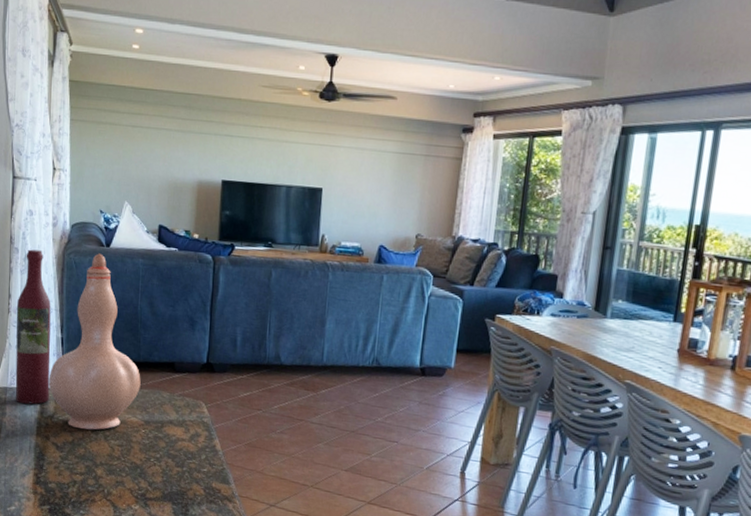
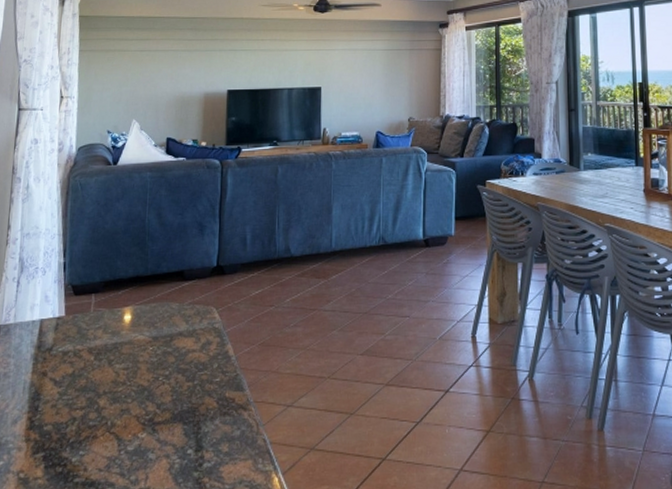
wine bottle: present [15,249,51,405] -> none [10,177,54,340]
vase: present [48,253,141,430] -> none [48,172,149,357]

